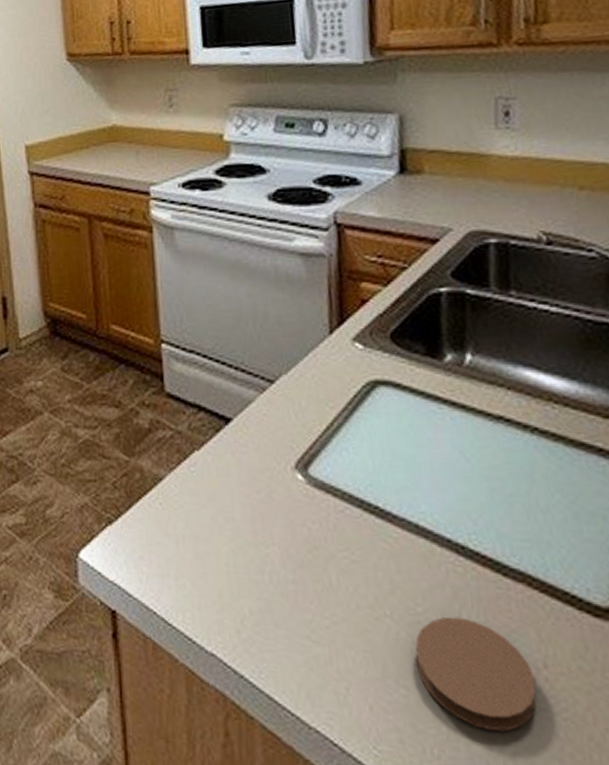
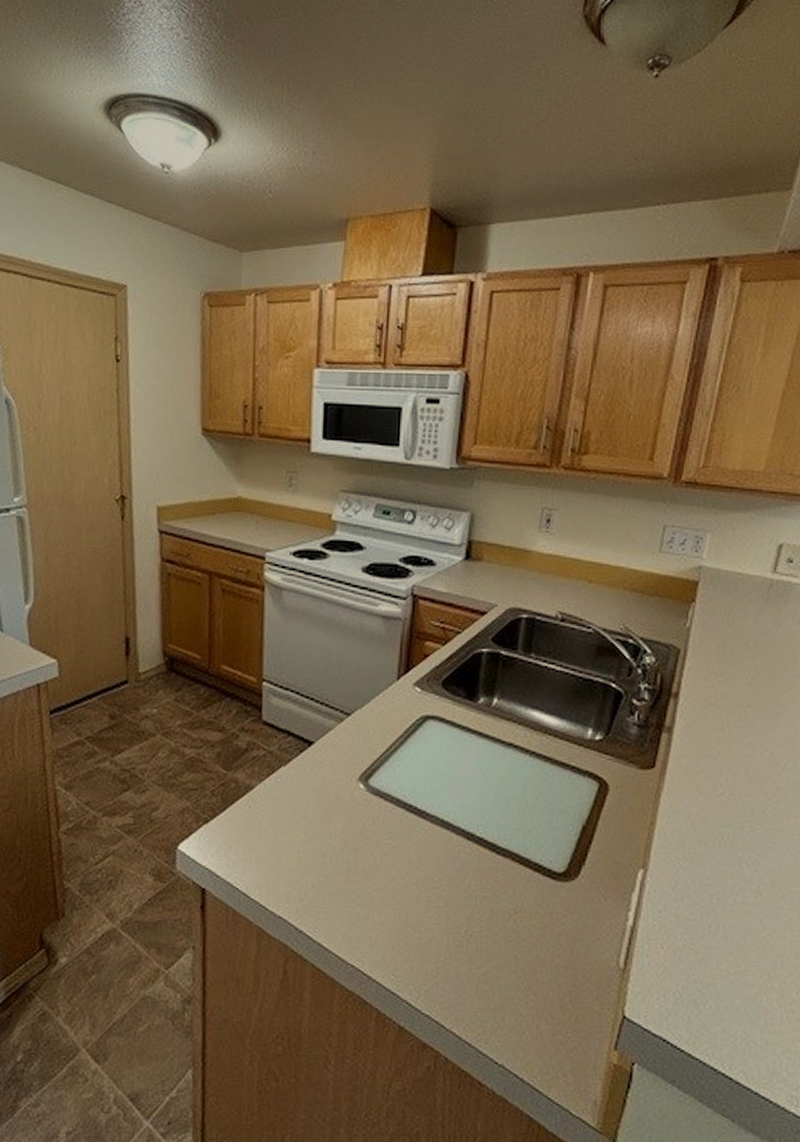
coaster: present [415,616,537,732] -> none [429,883,508,957]

